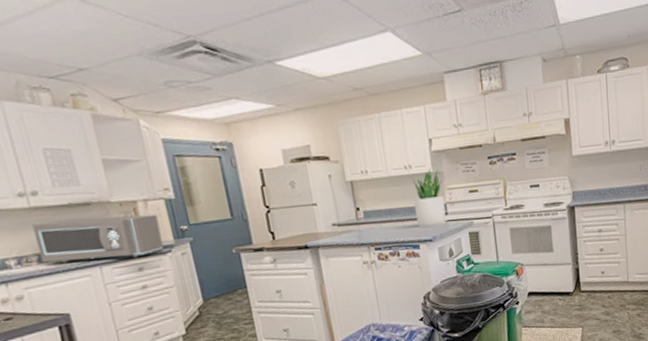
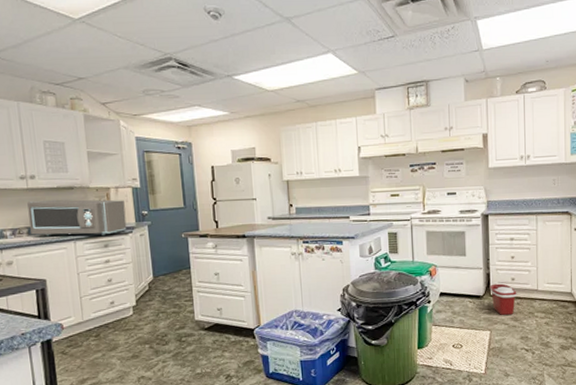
planter: present [411,168,446,229] -> none [340,172,369,227]
bucket: none [579,277,609,311] -> present [489,283,518,316]

